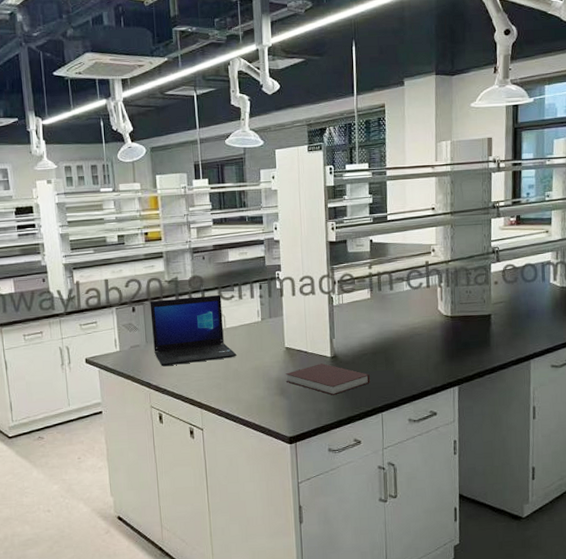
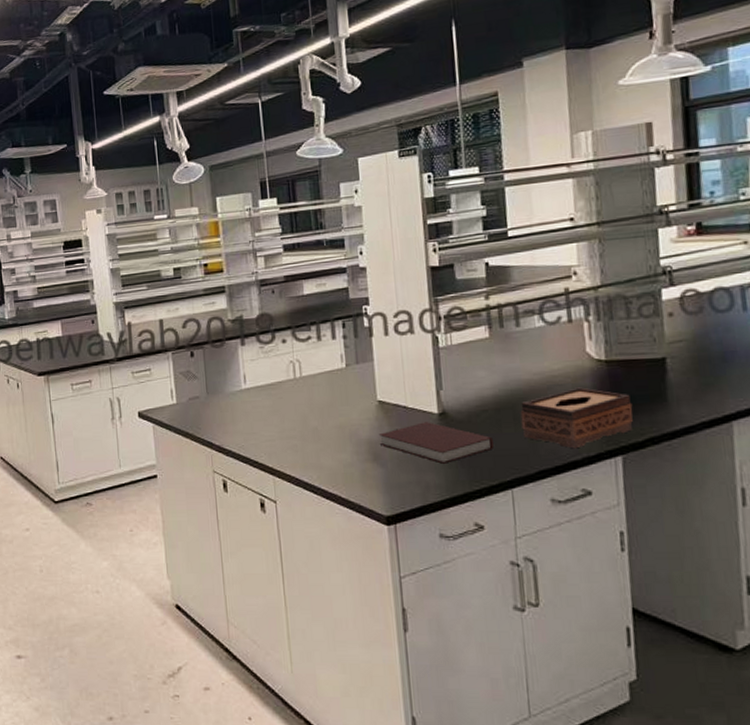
laptop: present [150,294,237,367] -> none [210,335,316,423]
tissue box: none [390,336,467,382] -> present [520,387,633,449]

